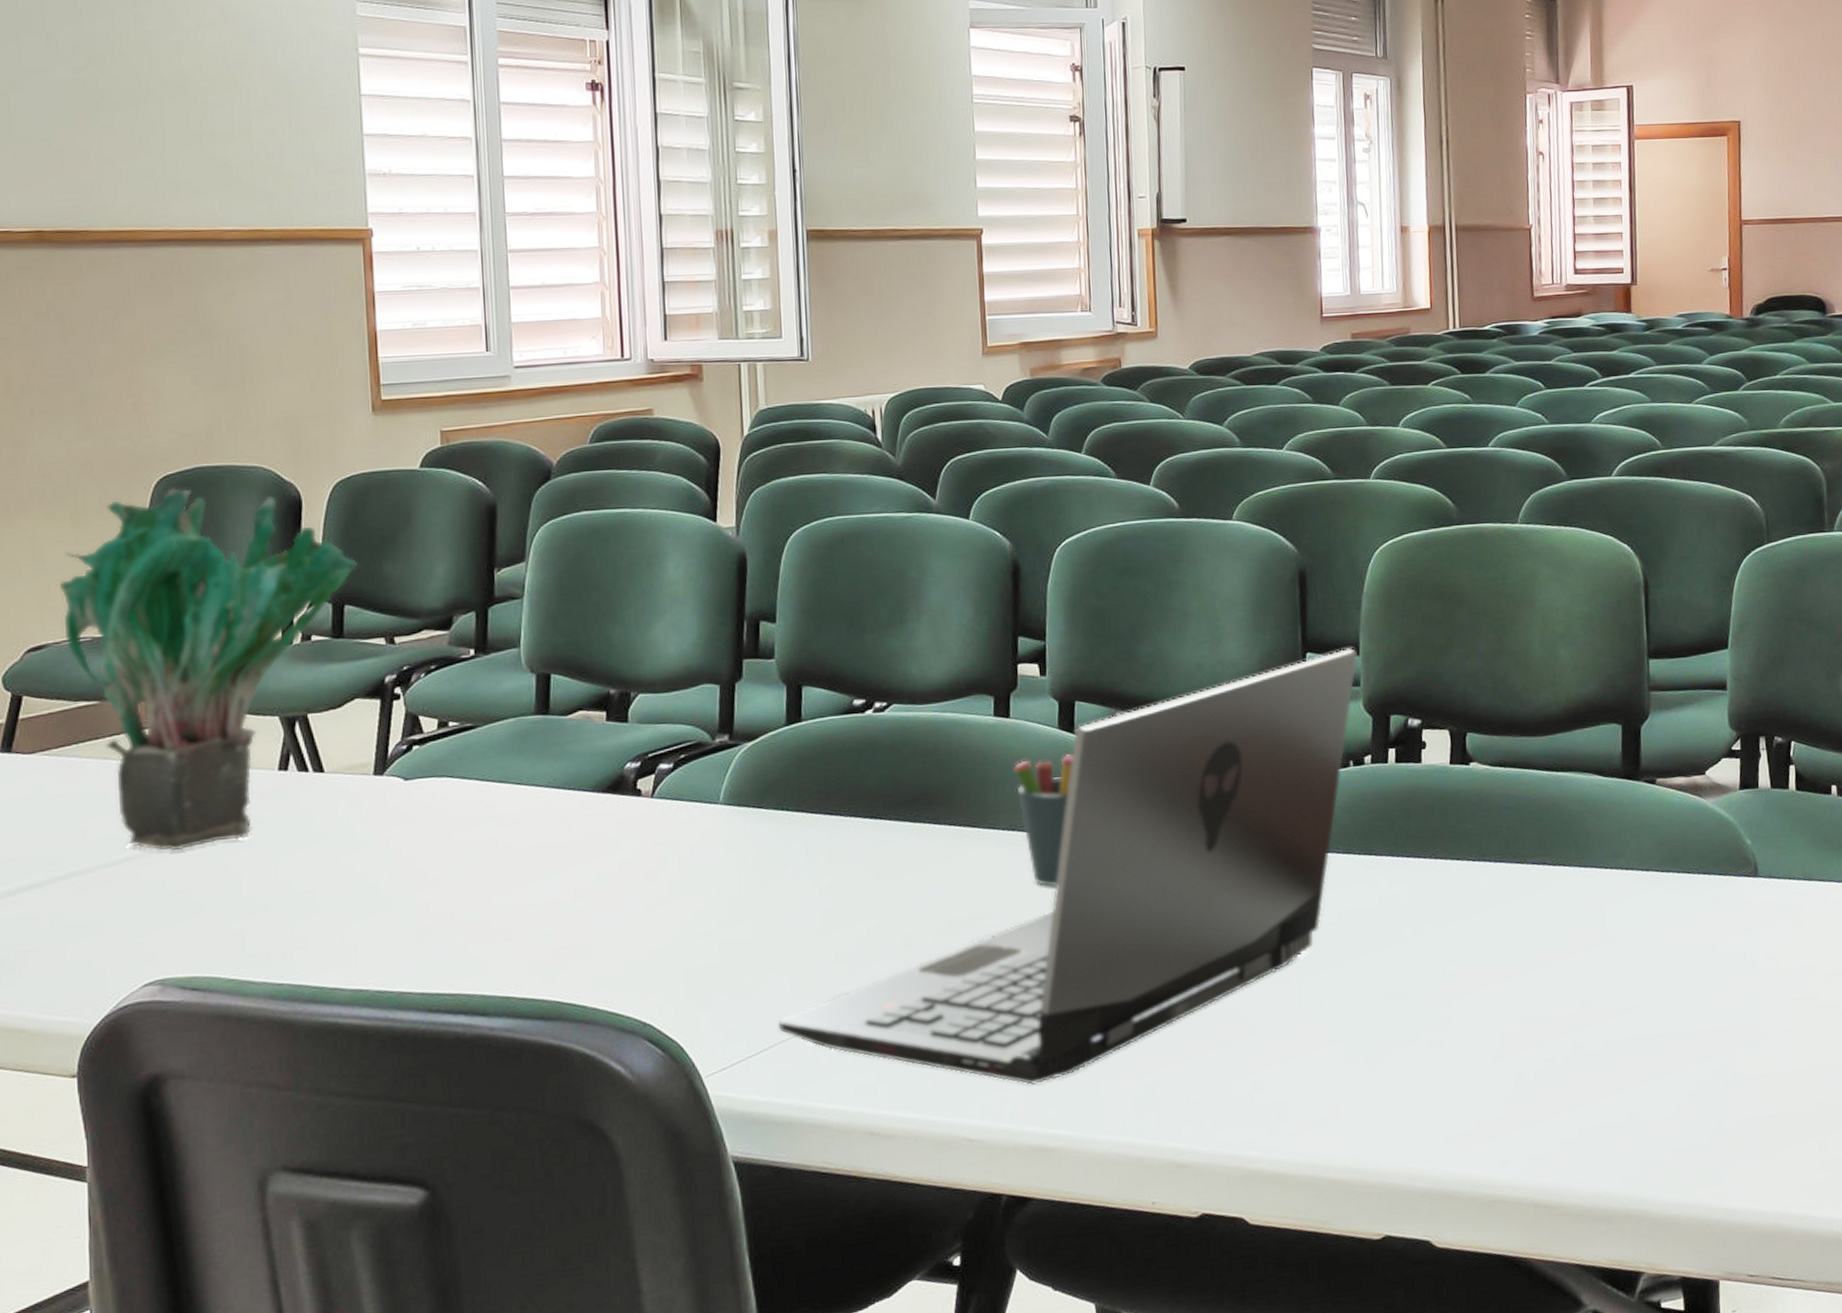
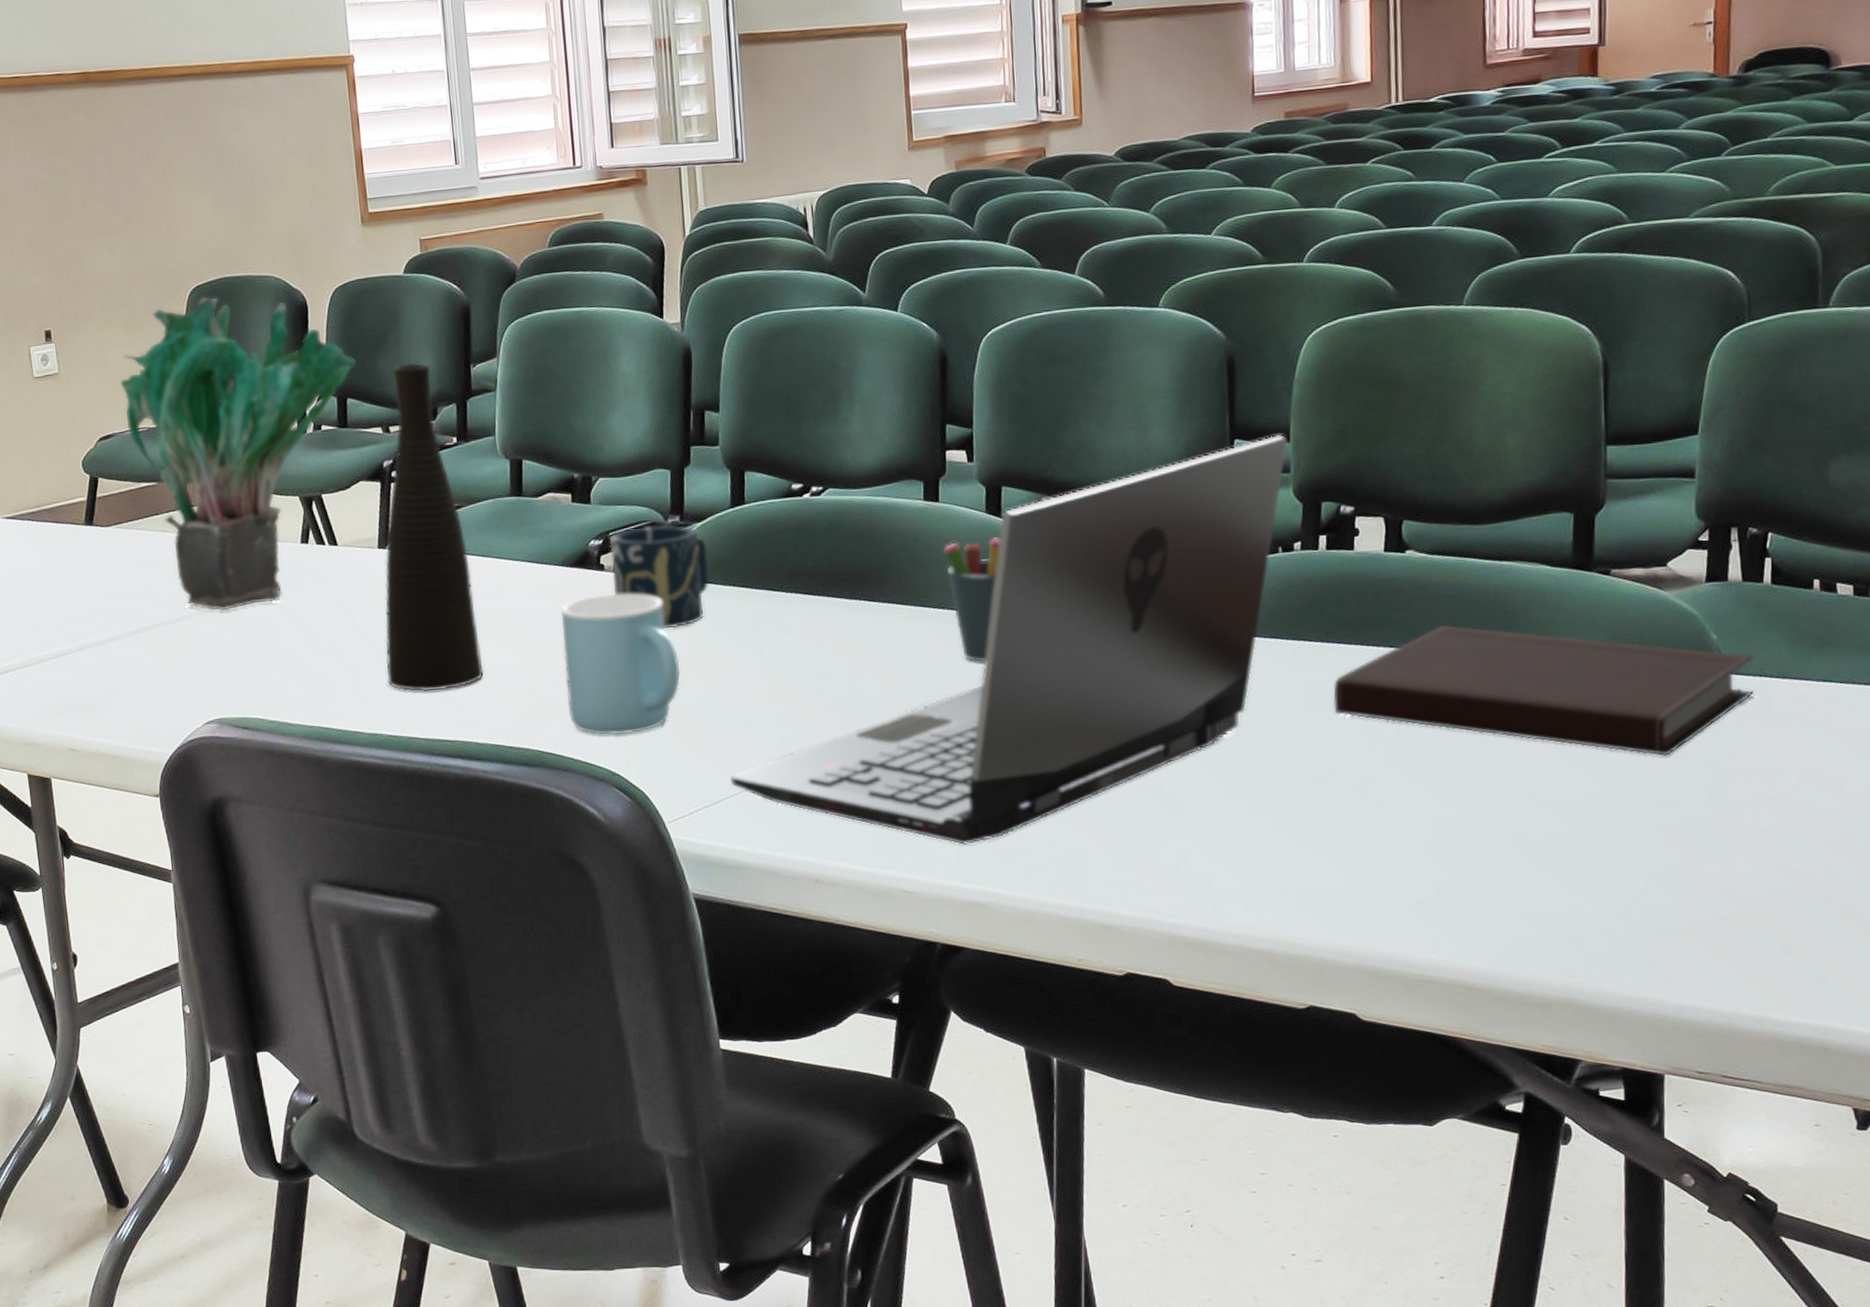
vase: none [377,566,495,939] -> present [385,362,484,692]
mug: none [590,820,725,981] -> present [561,593,681,735]
cup: none [648,745,760,861] -> present [609,525,709,630]
notebook: none [1403,835,1785,960] -> present [1333,624,1755,756]

